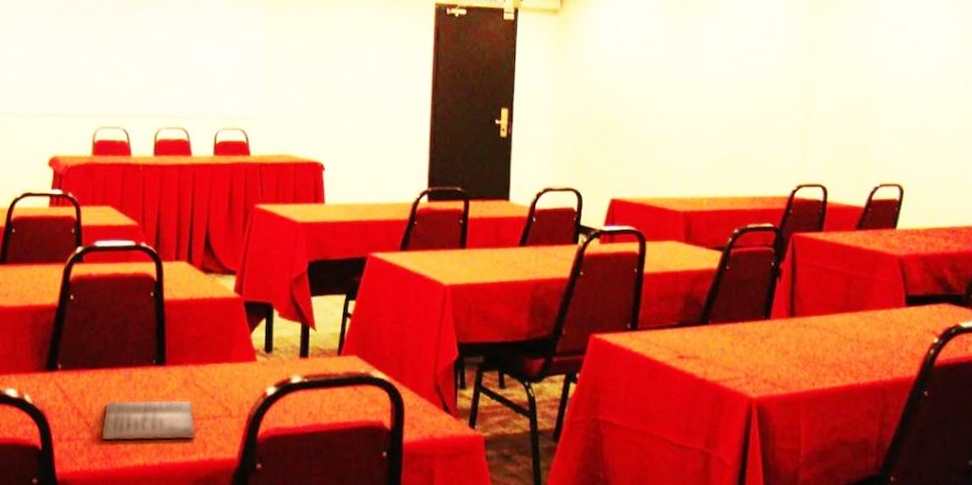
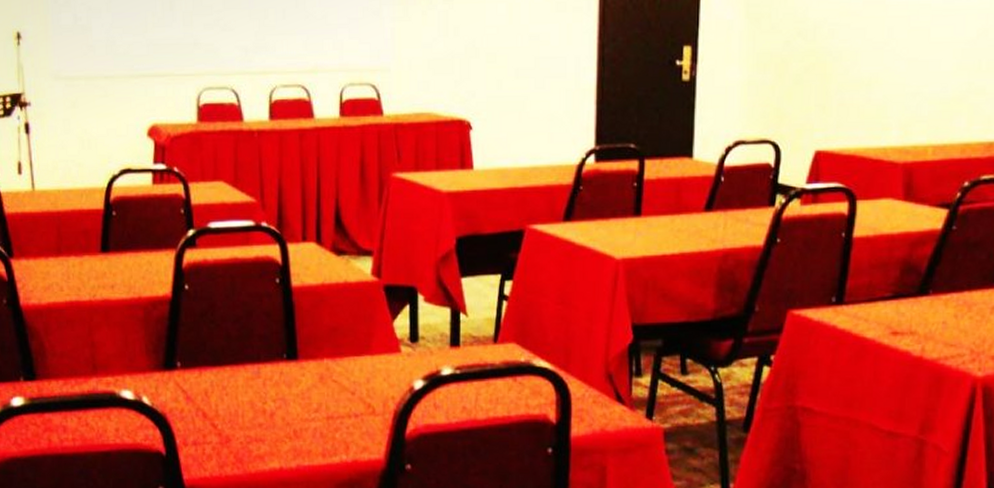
diary: present [101,400,196,441] -> none [230,397,336,444]

